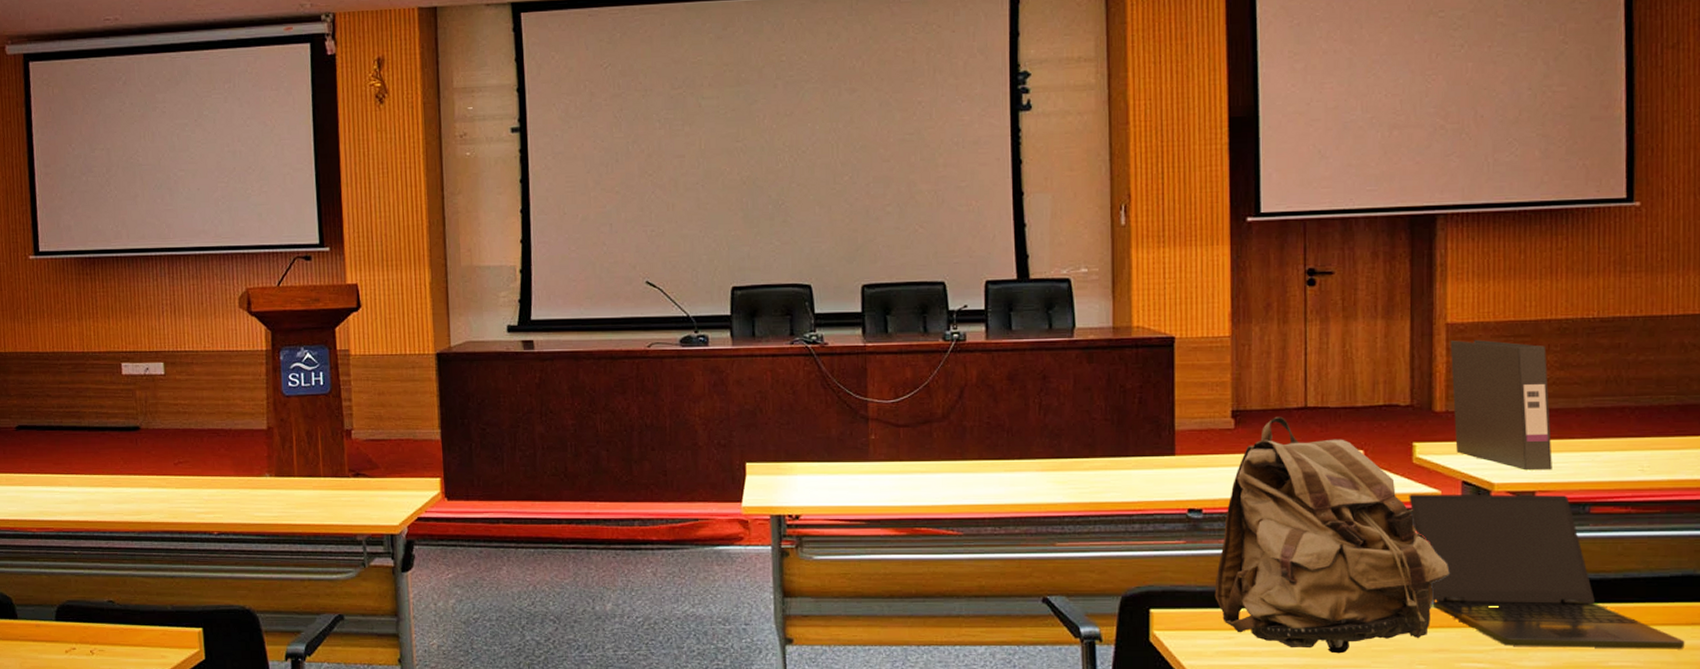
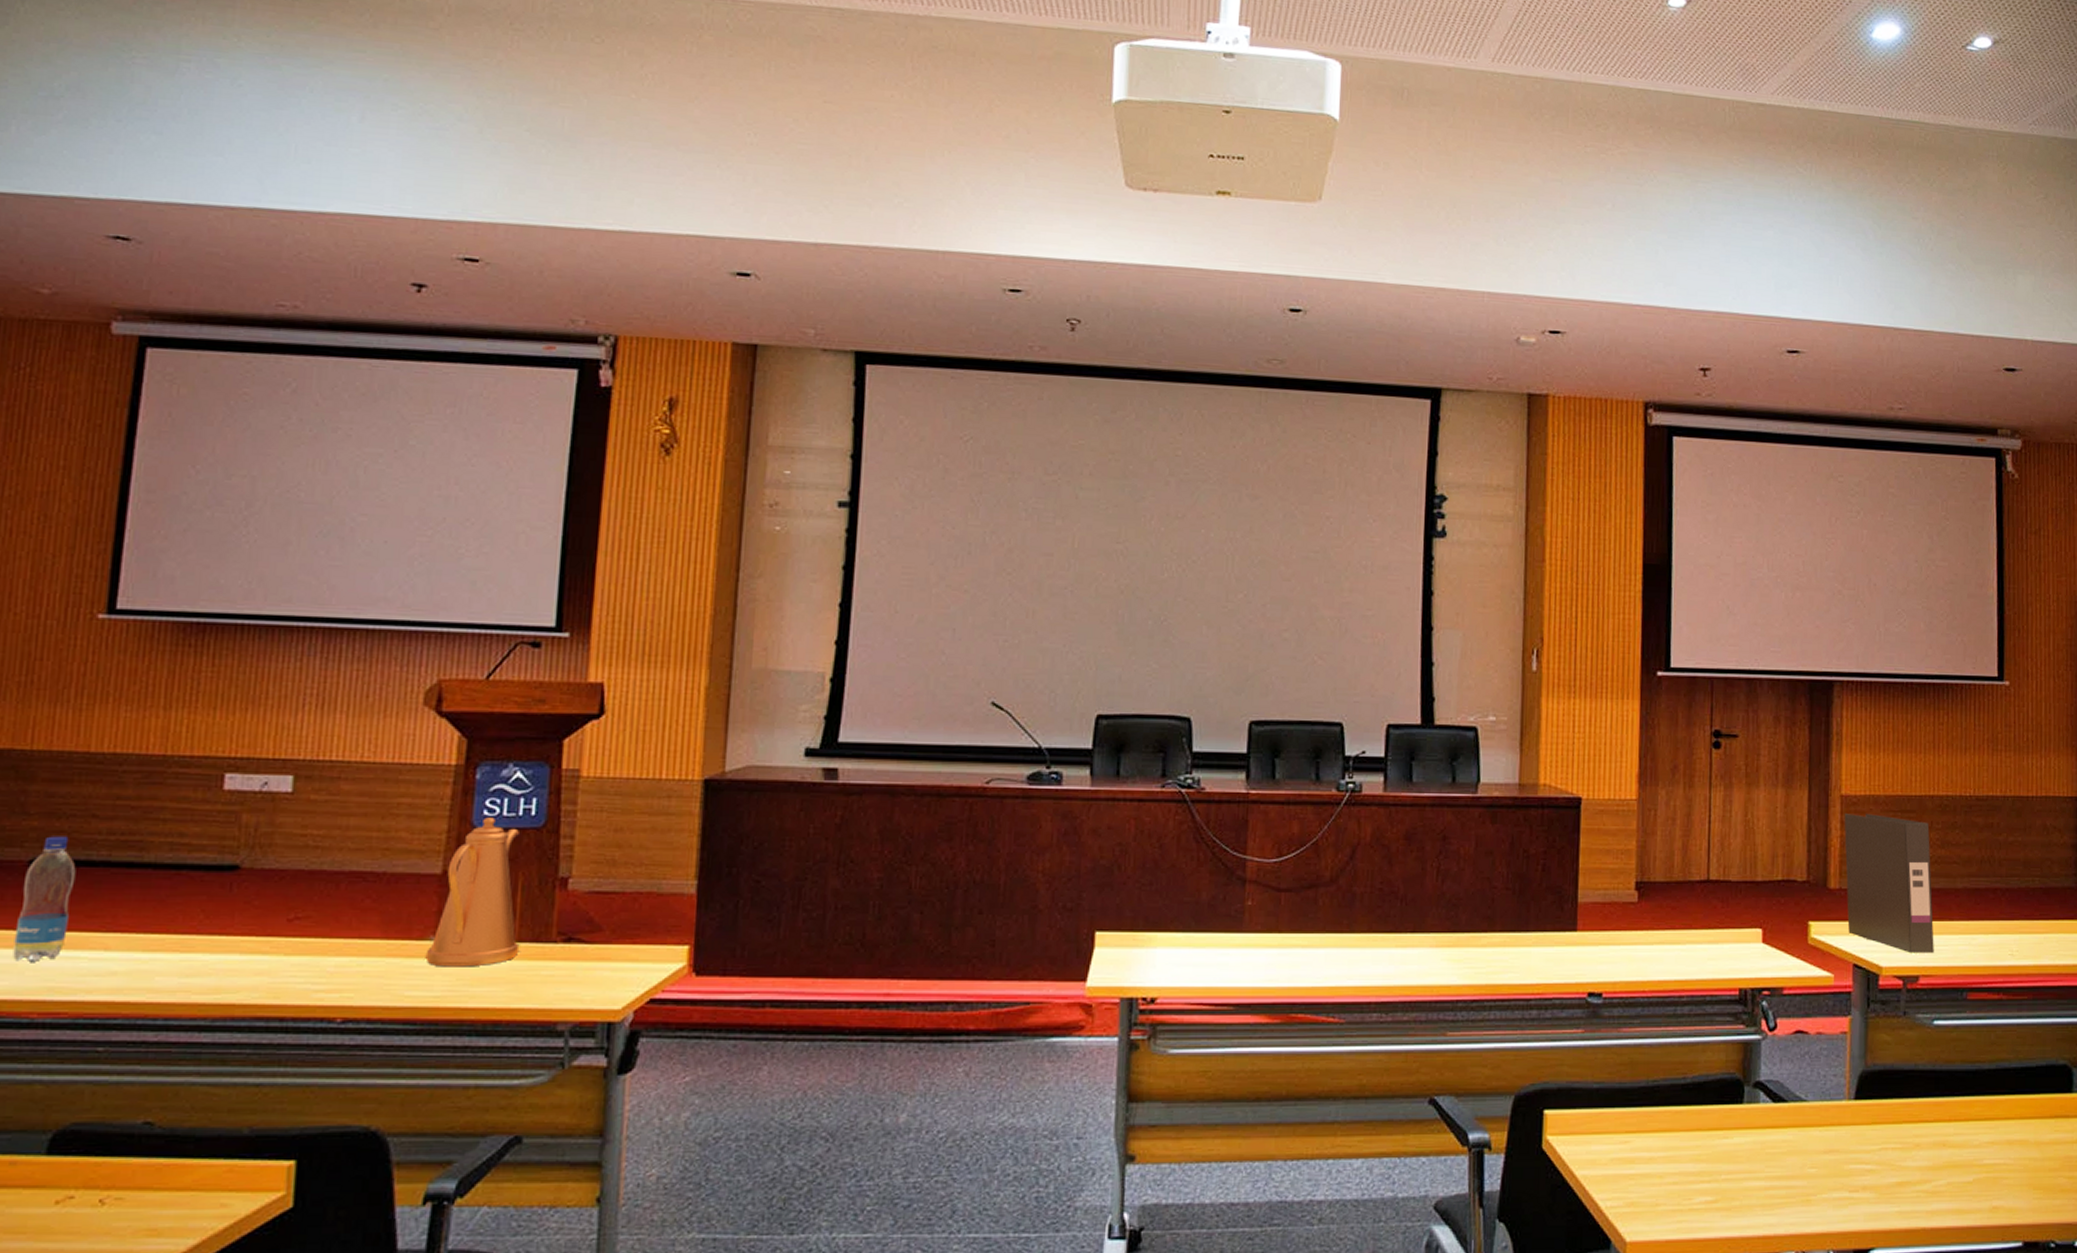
bottle: none [15,410,45,495] -> present [13,836,76,963]
coffee pot: none [264,388,325,496] -> present [425,817,521,967]
backpack: present [1214,416,1450,654] -> none [1611,889,1841,1158]
laptop: present [1409,494,1685,649] -> none [1804,977,2049,1145]

